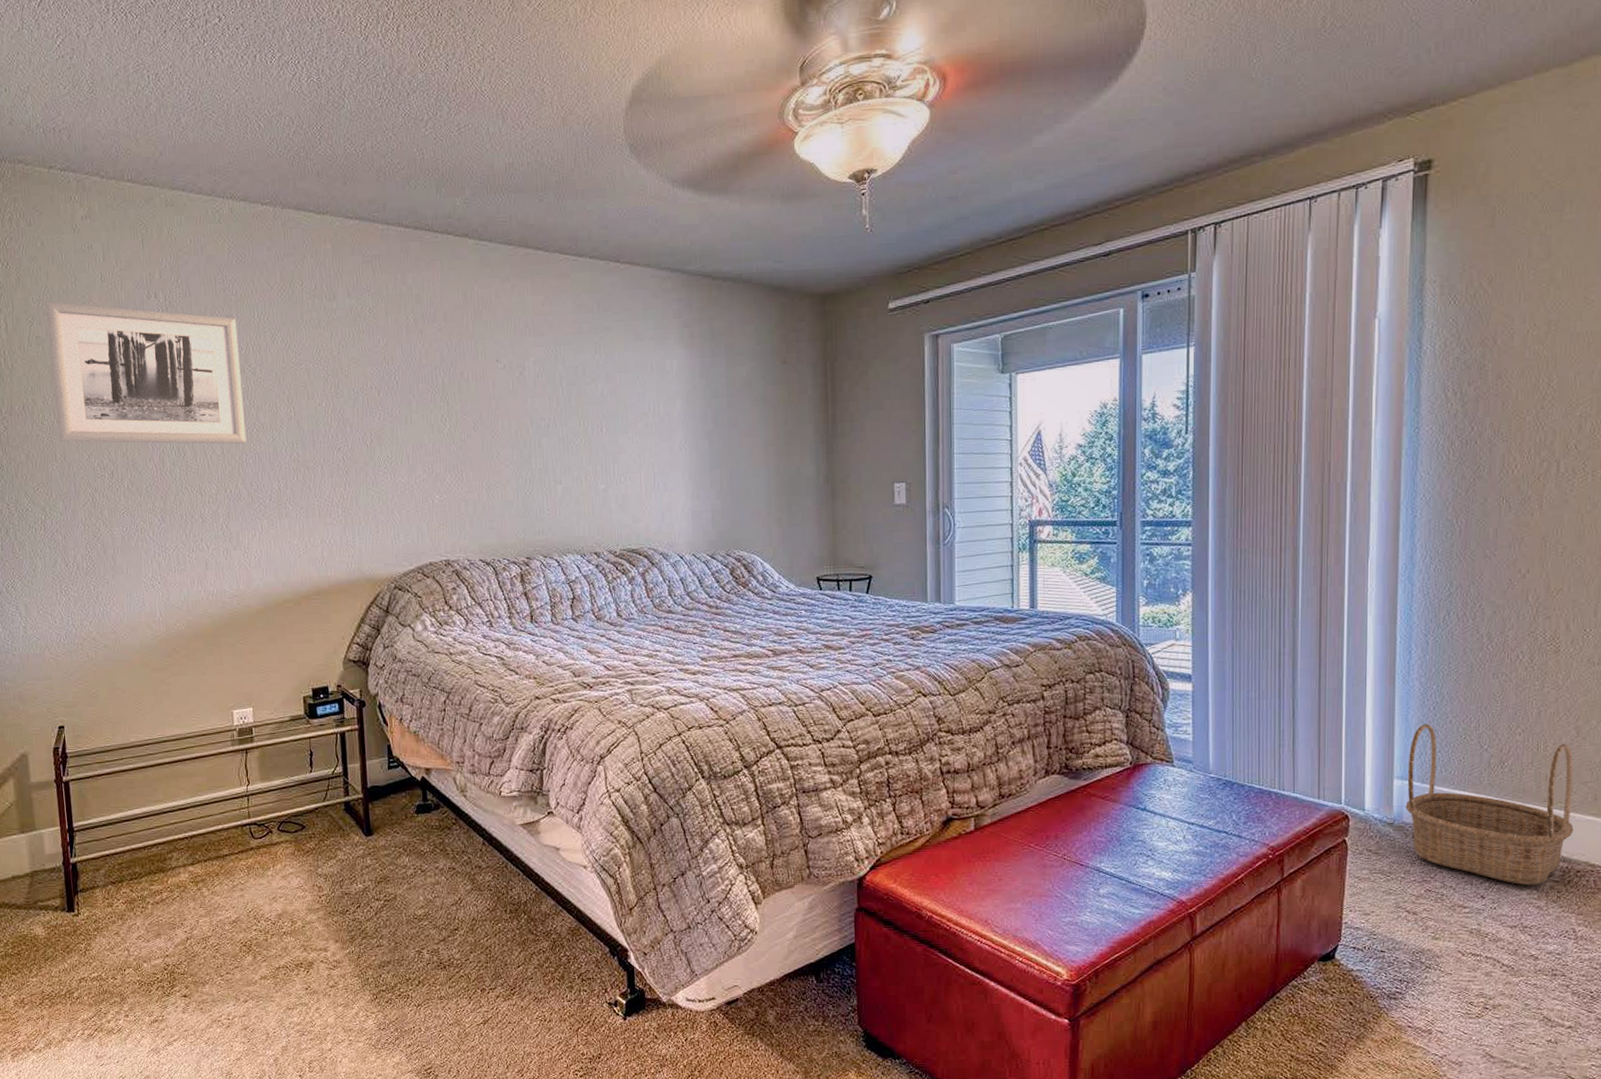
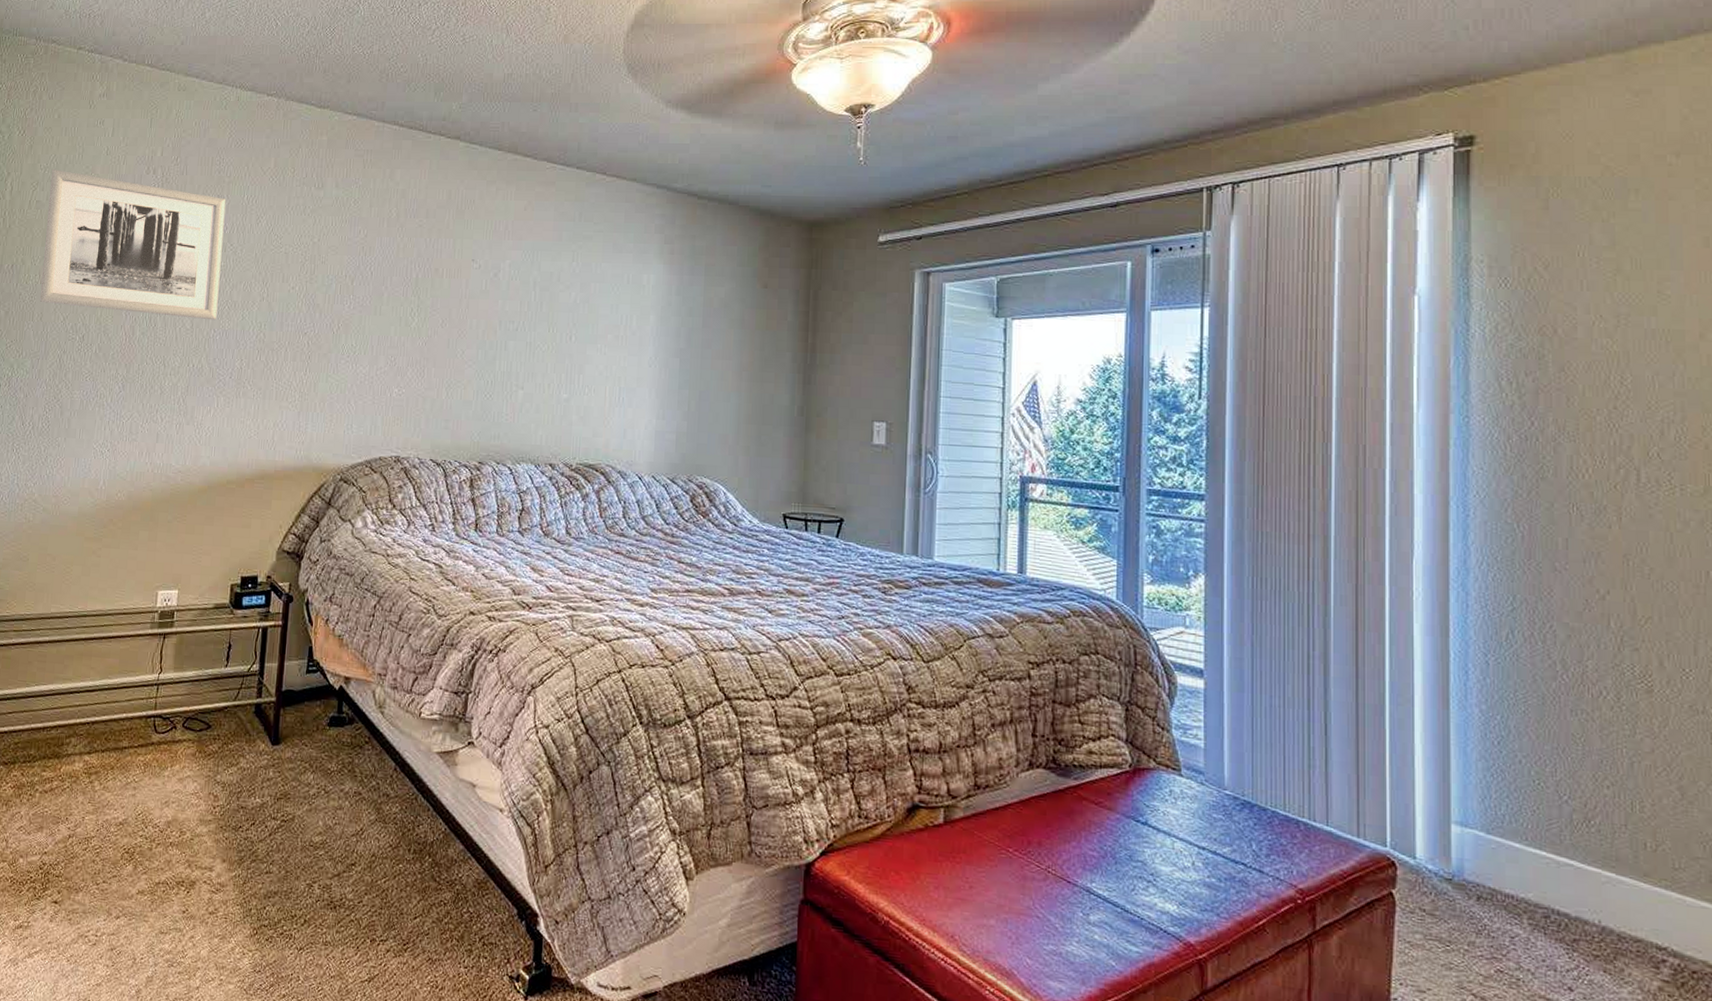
basket: present [1405,724,1574,886] -> none [1467,760,1685,983]

